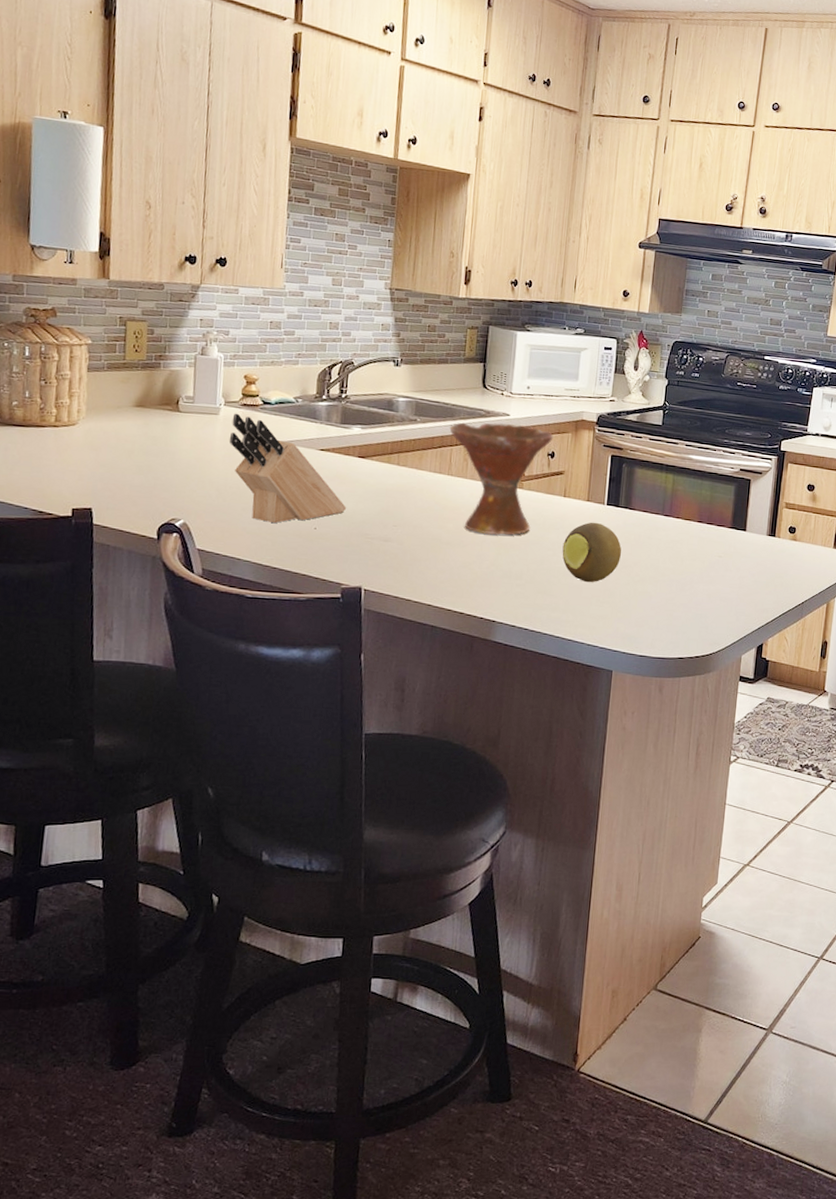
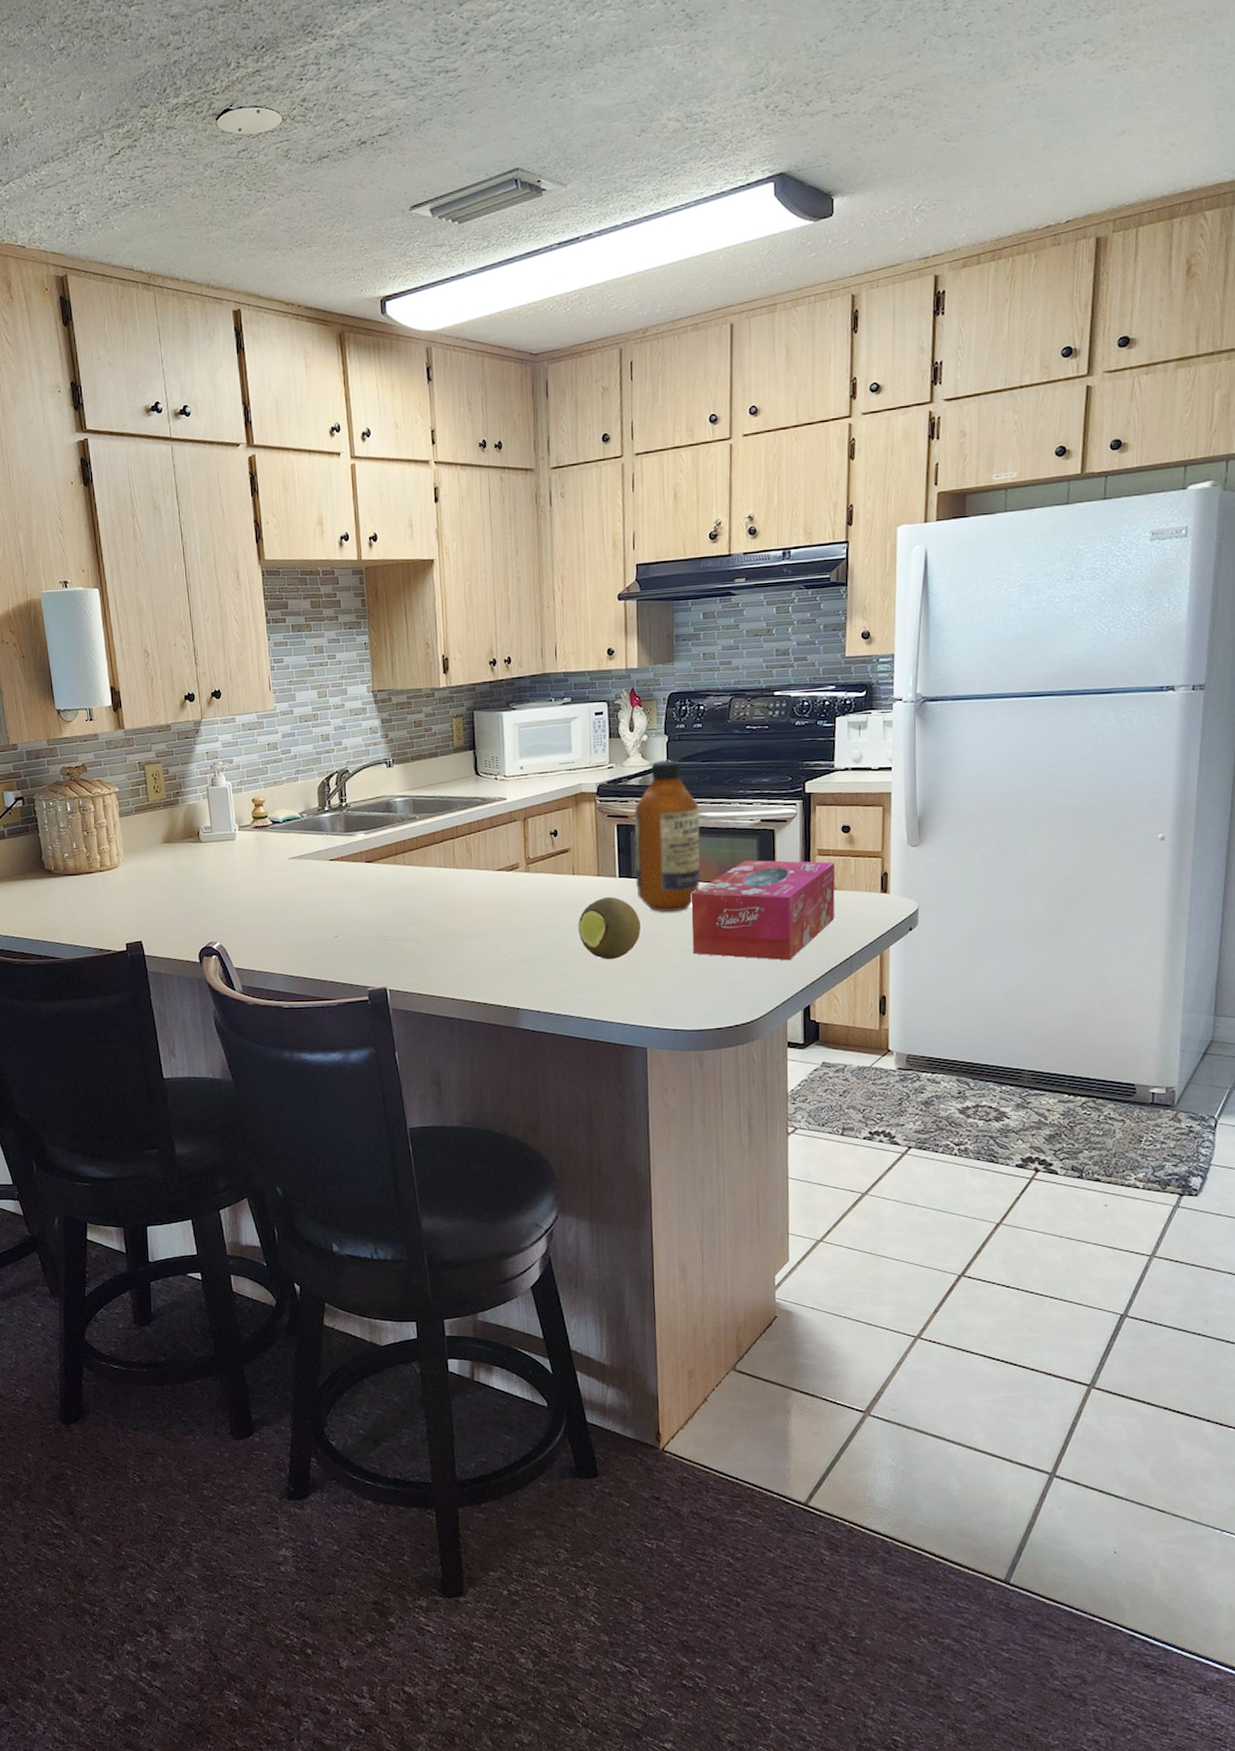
knife block: present [229,413,347,524] -> none [247,836,362,936]
bowl: present [449,422,554,536] -> none [448,807,554,923]
bottle: none [621,401,688,544] -> present [634,760,700,913]
tissue box: none [665,503,798,601] -> present [691,860,835,961]

